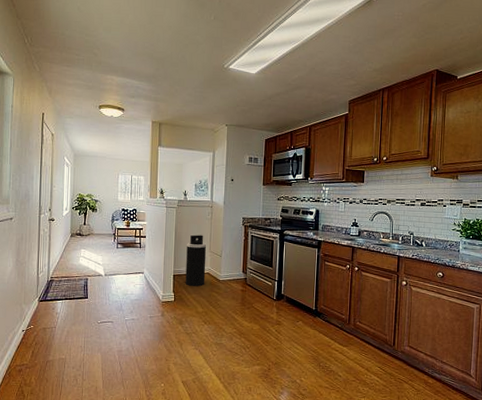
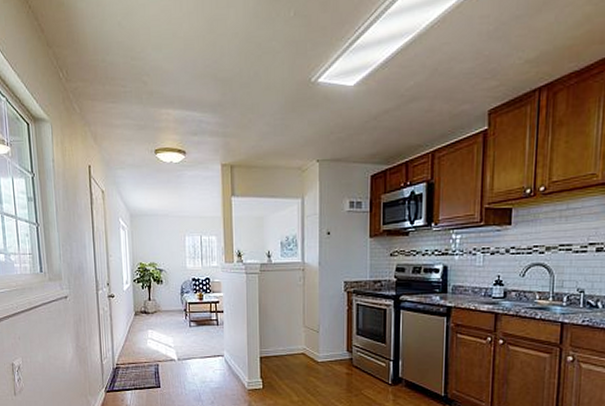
trash can: present [185,235,206,287] -> none [274,306,300,370]

